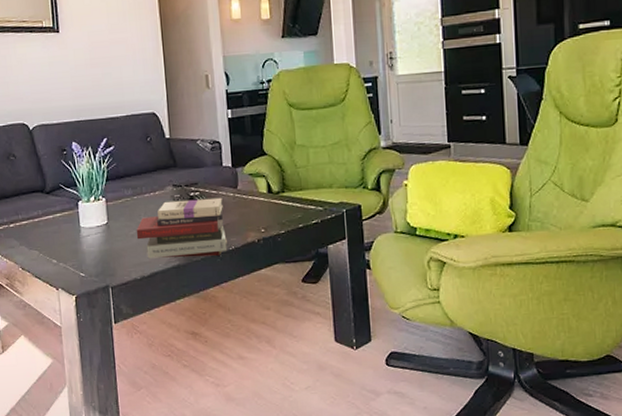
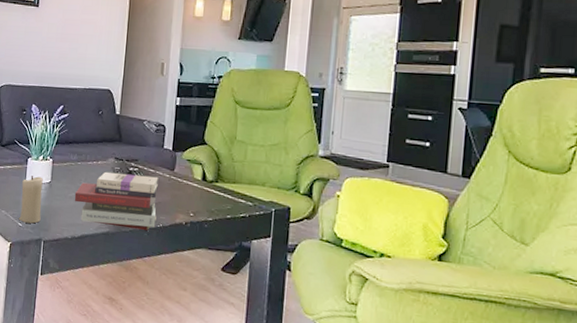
candle: none [76,219,104,272] -> present [19,176,43,224]

